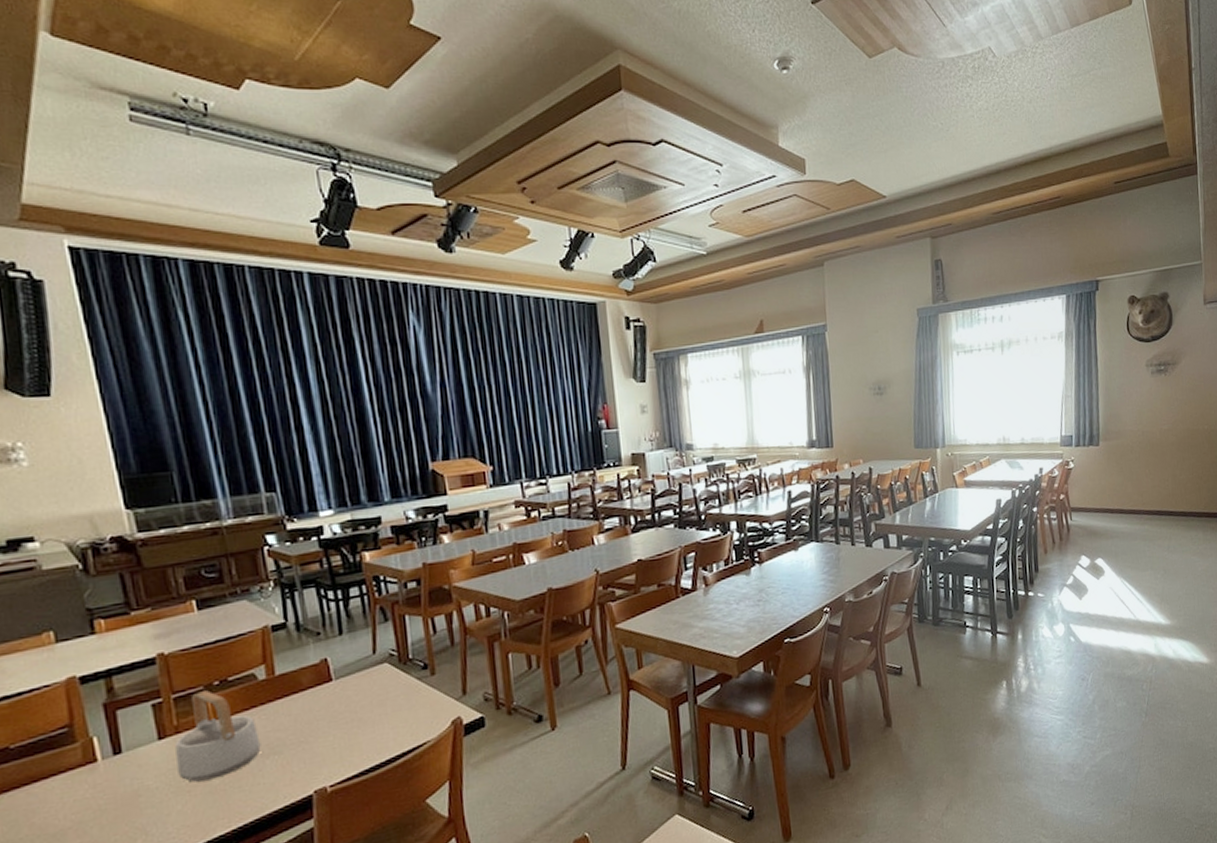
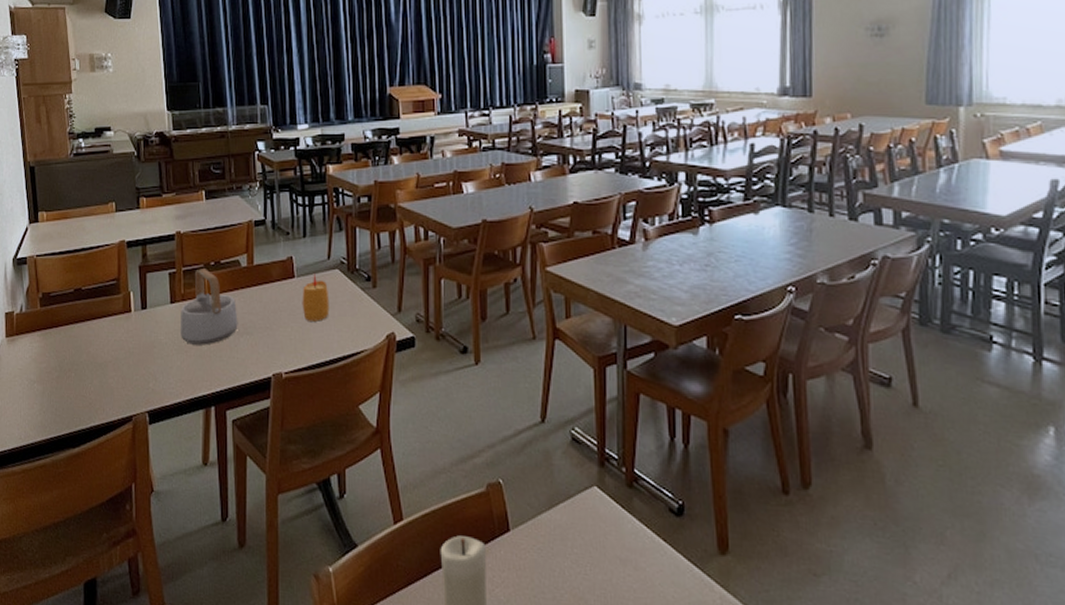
candle: none [344,672,381,725] -> present [302,273,330,322]

